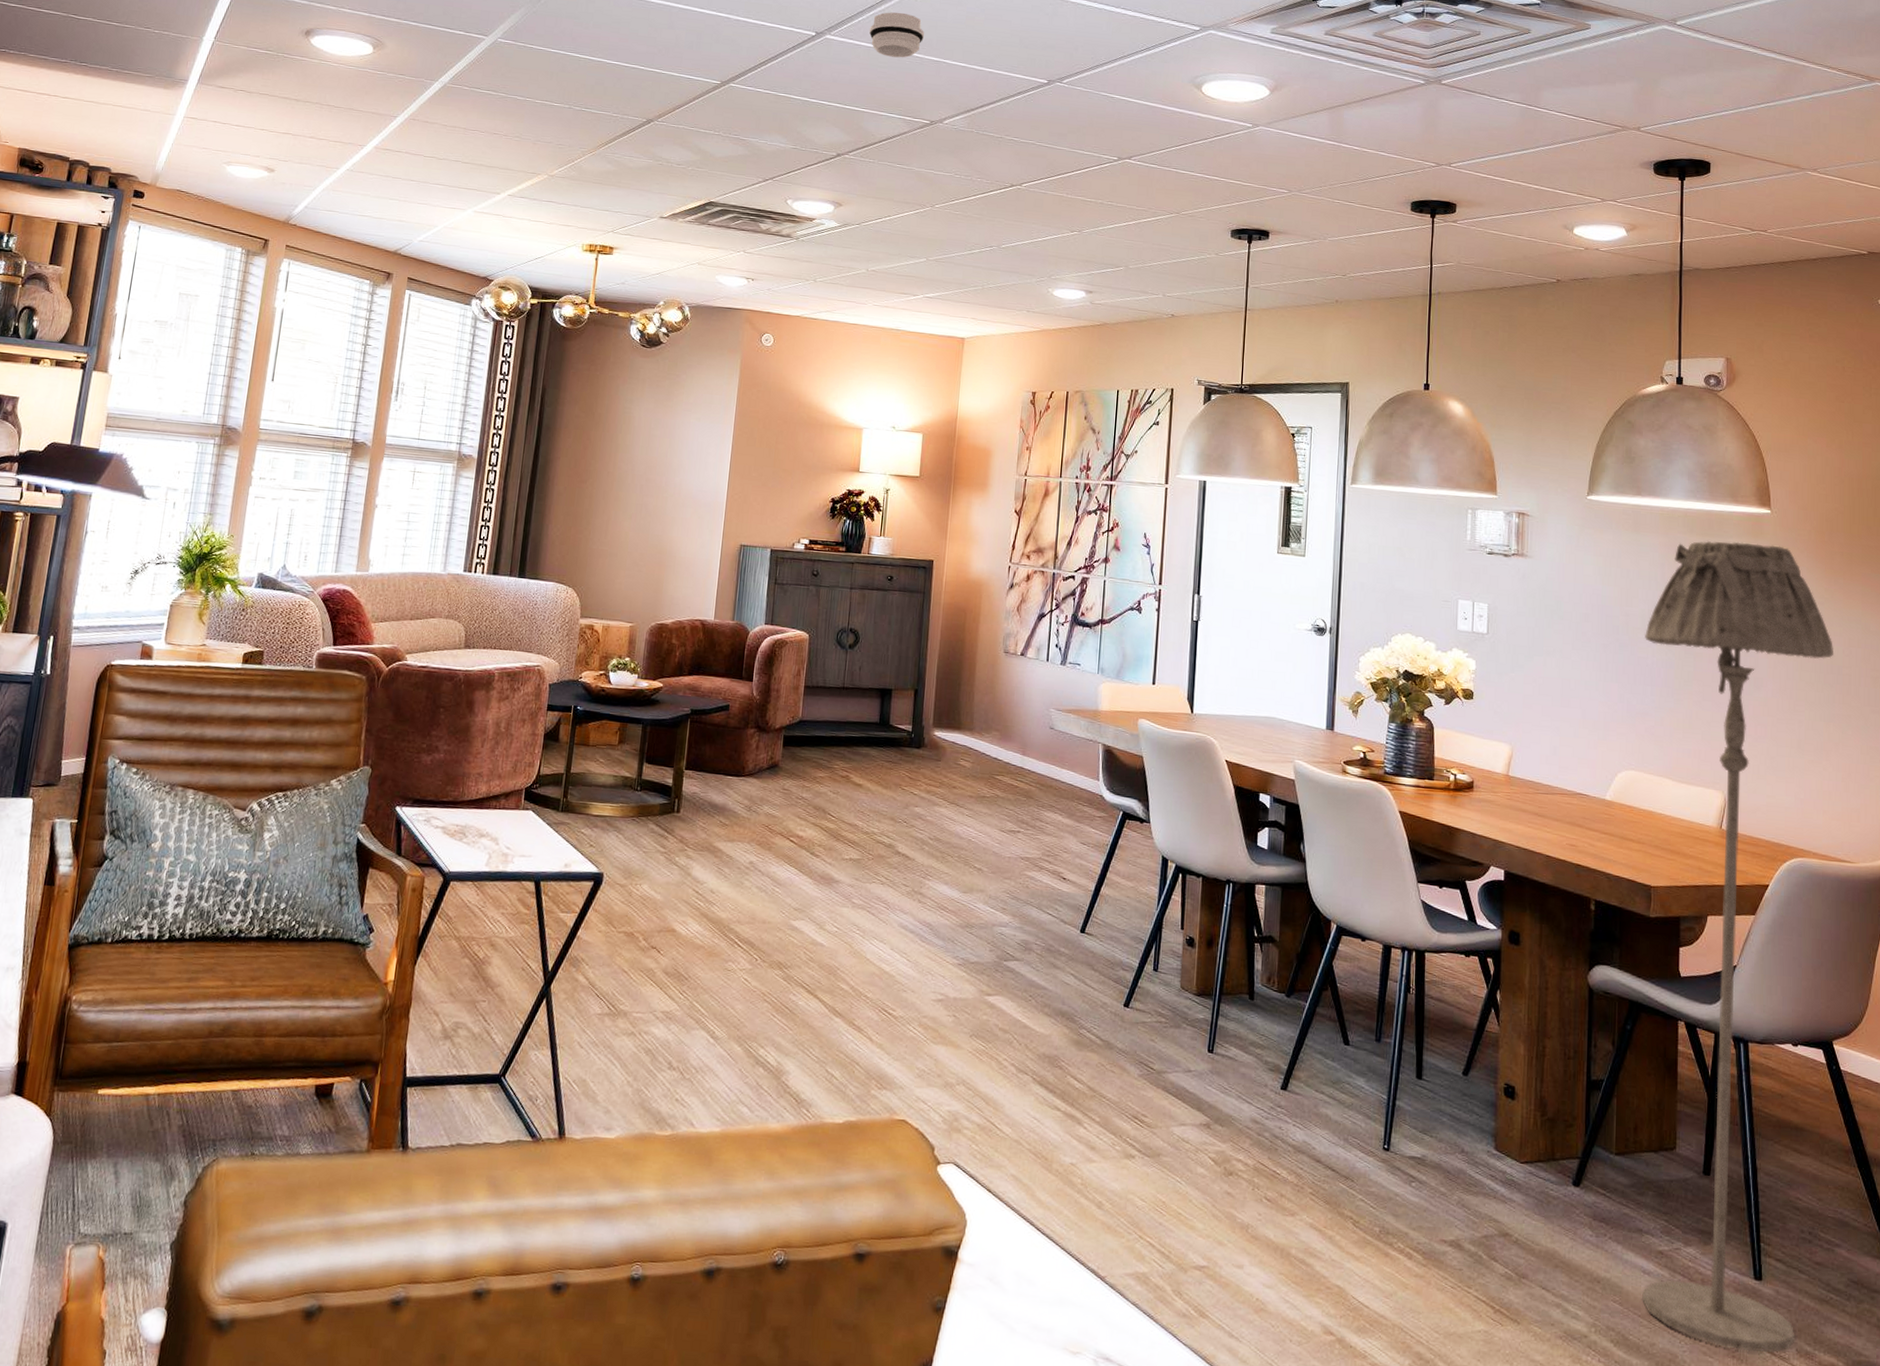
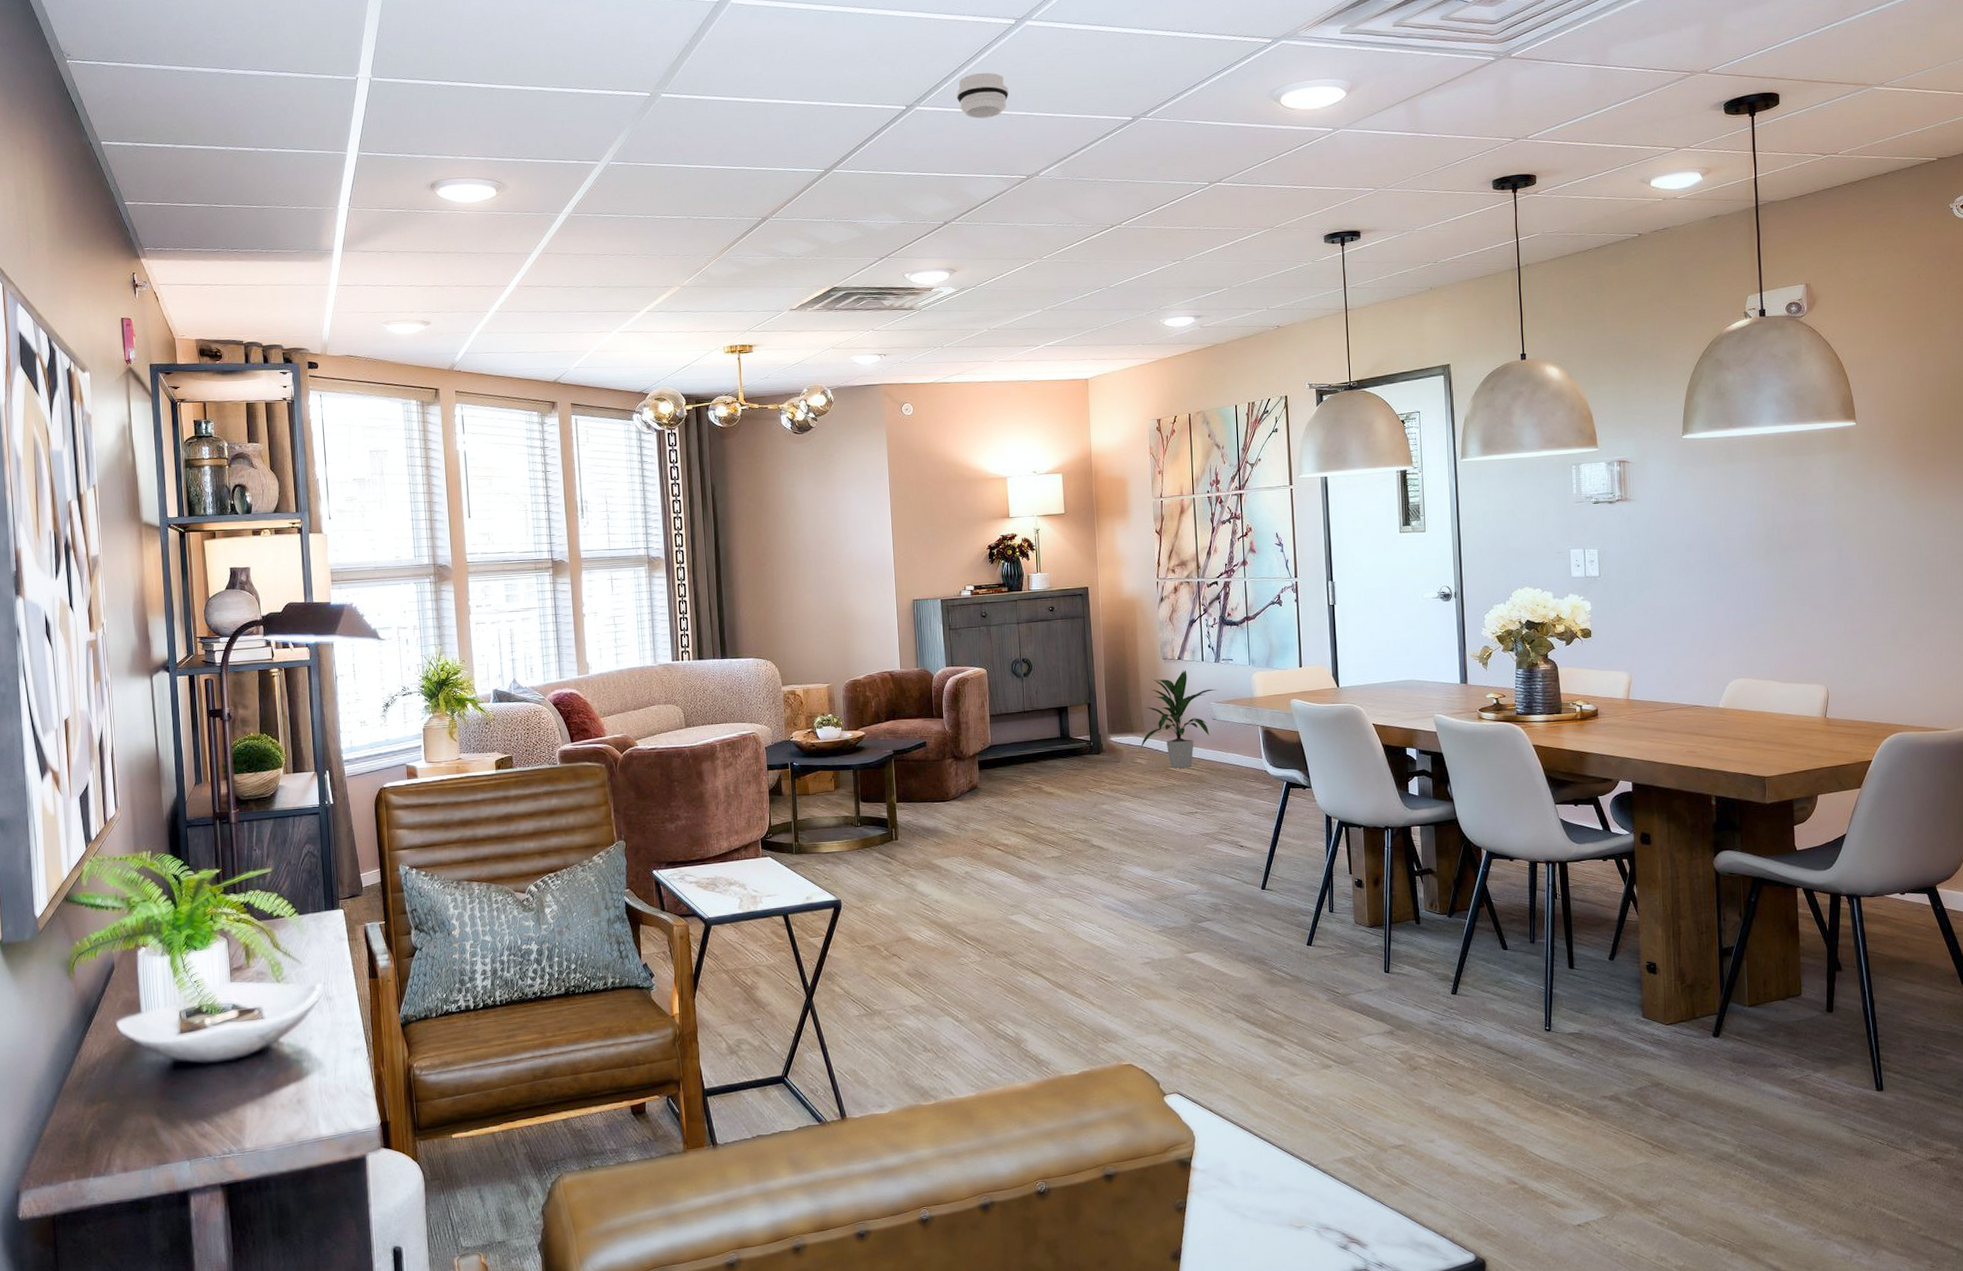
indoor plant: none [966,667,1059,779] -> present [1141,669,1217,768]
floor lamp: present [1641,541,1834,1354] -> none [1745,454,1922,1149]

